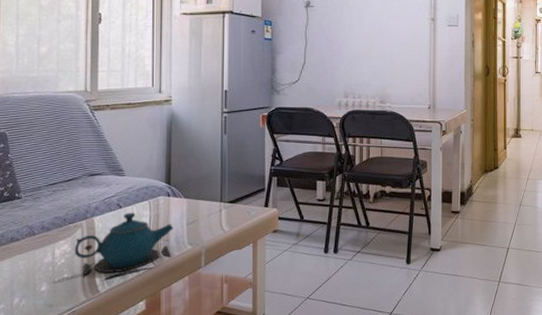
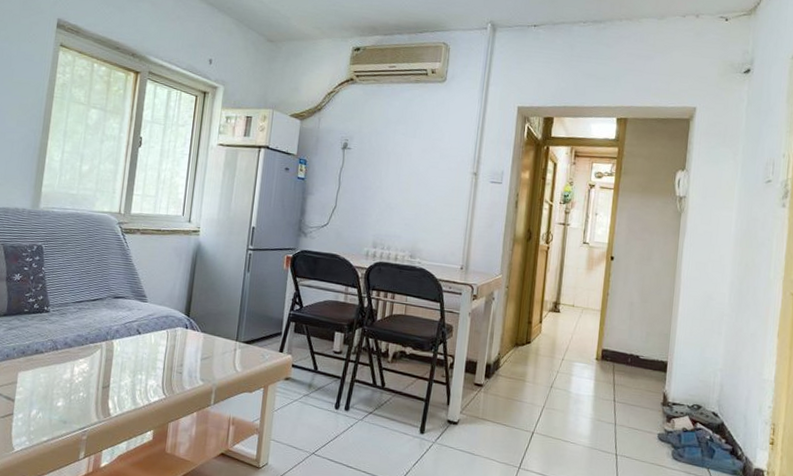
teapot: present [74,212,174,280] -> none [91,339,188,404]

